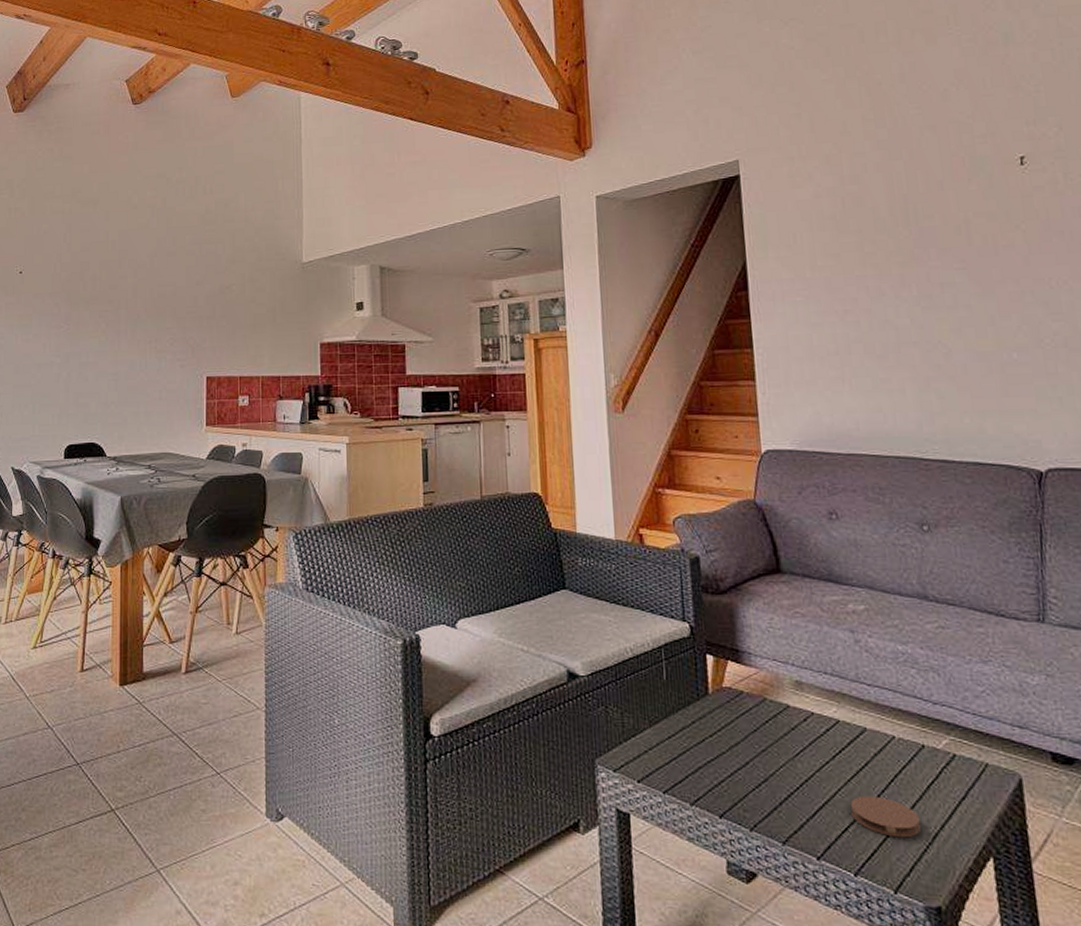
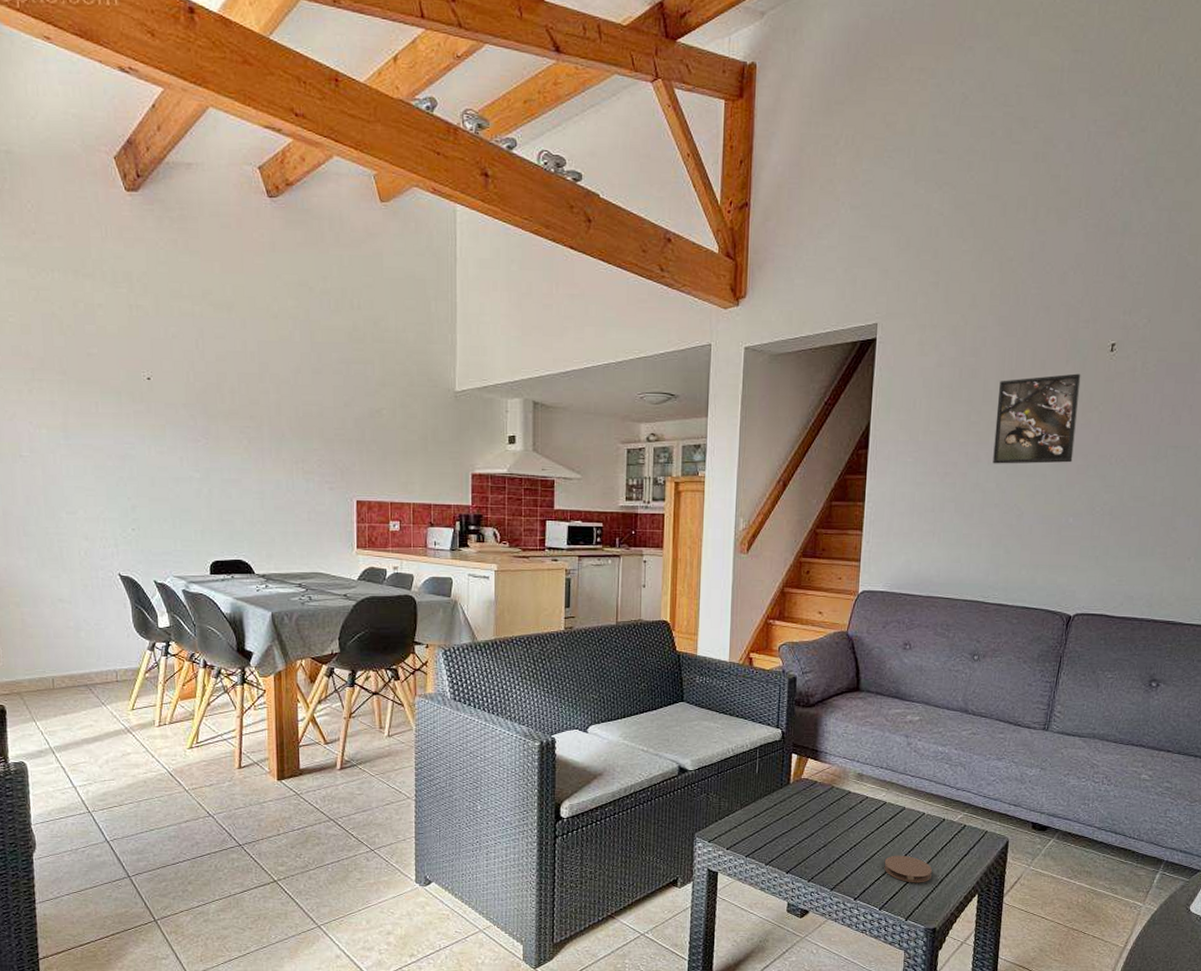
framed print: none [892,191,1001,297] -> present [993,373,1081,464]

